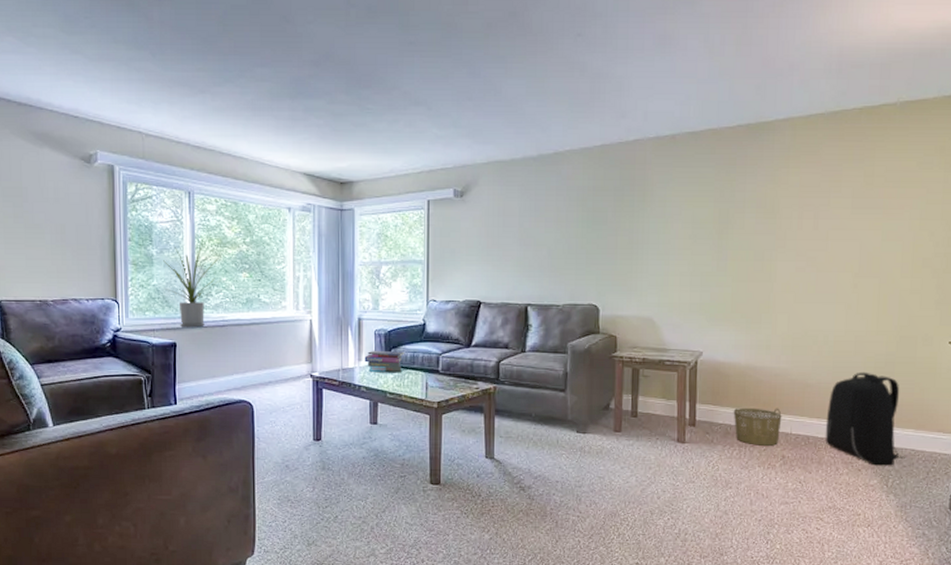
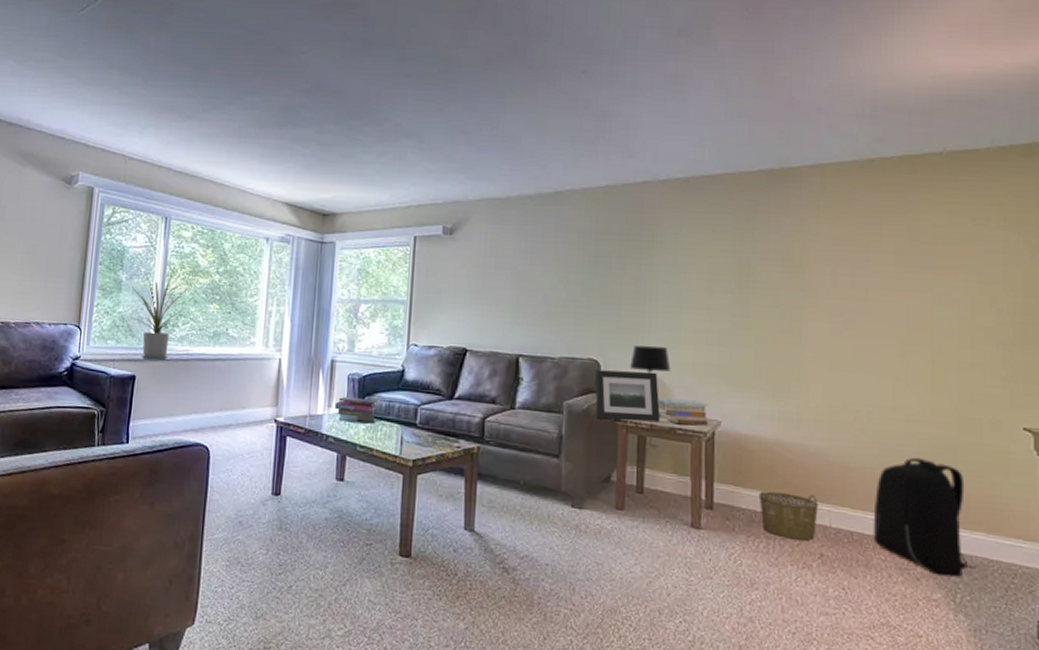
picture frame: none [595,312,651,357] -> present [595,370,660,423]
table lamp: none [625,290,660,314] -> present [630,346,671,373]
books: none [649,335,692,357] -> present [657,397,708,427]

